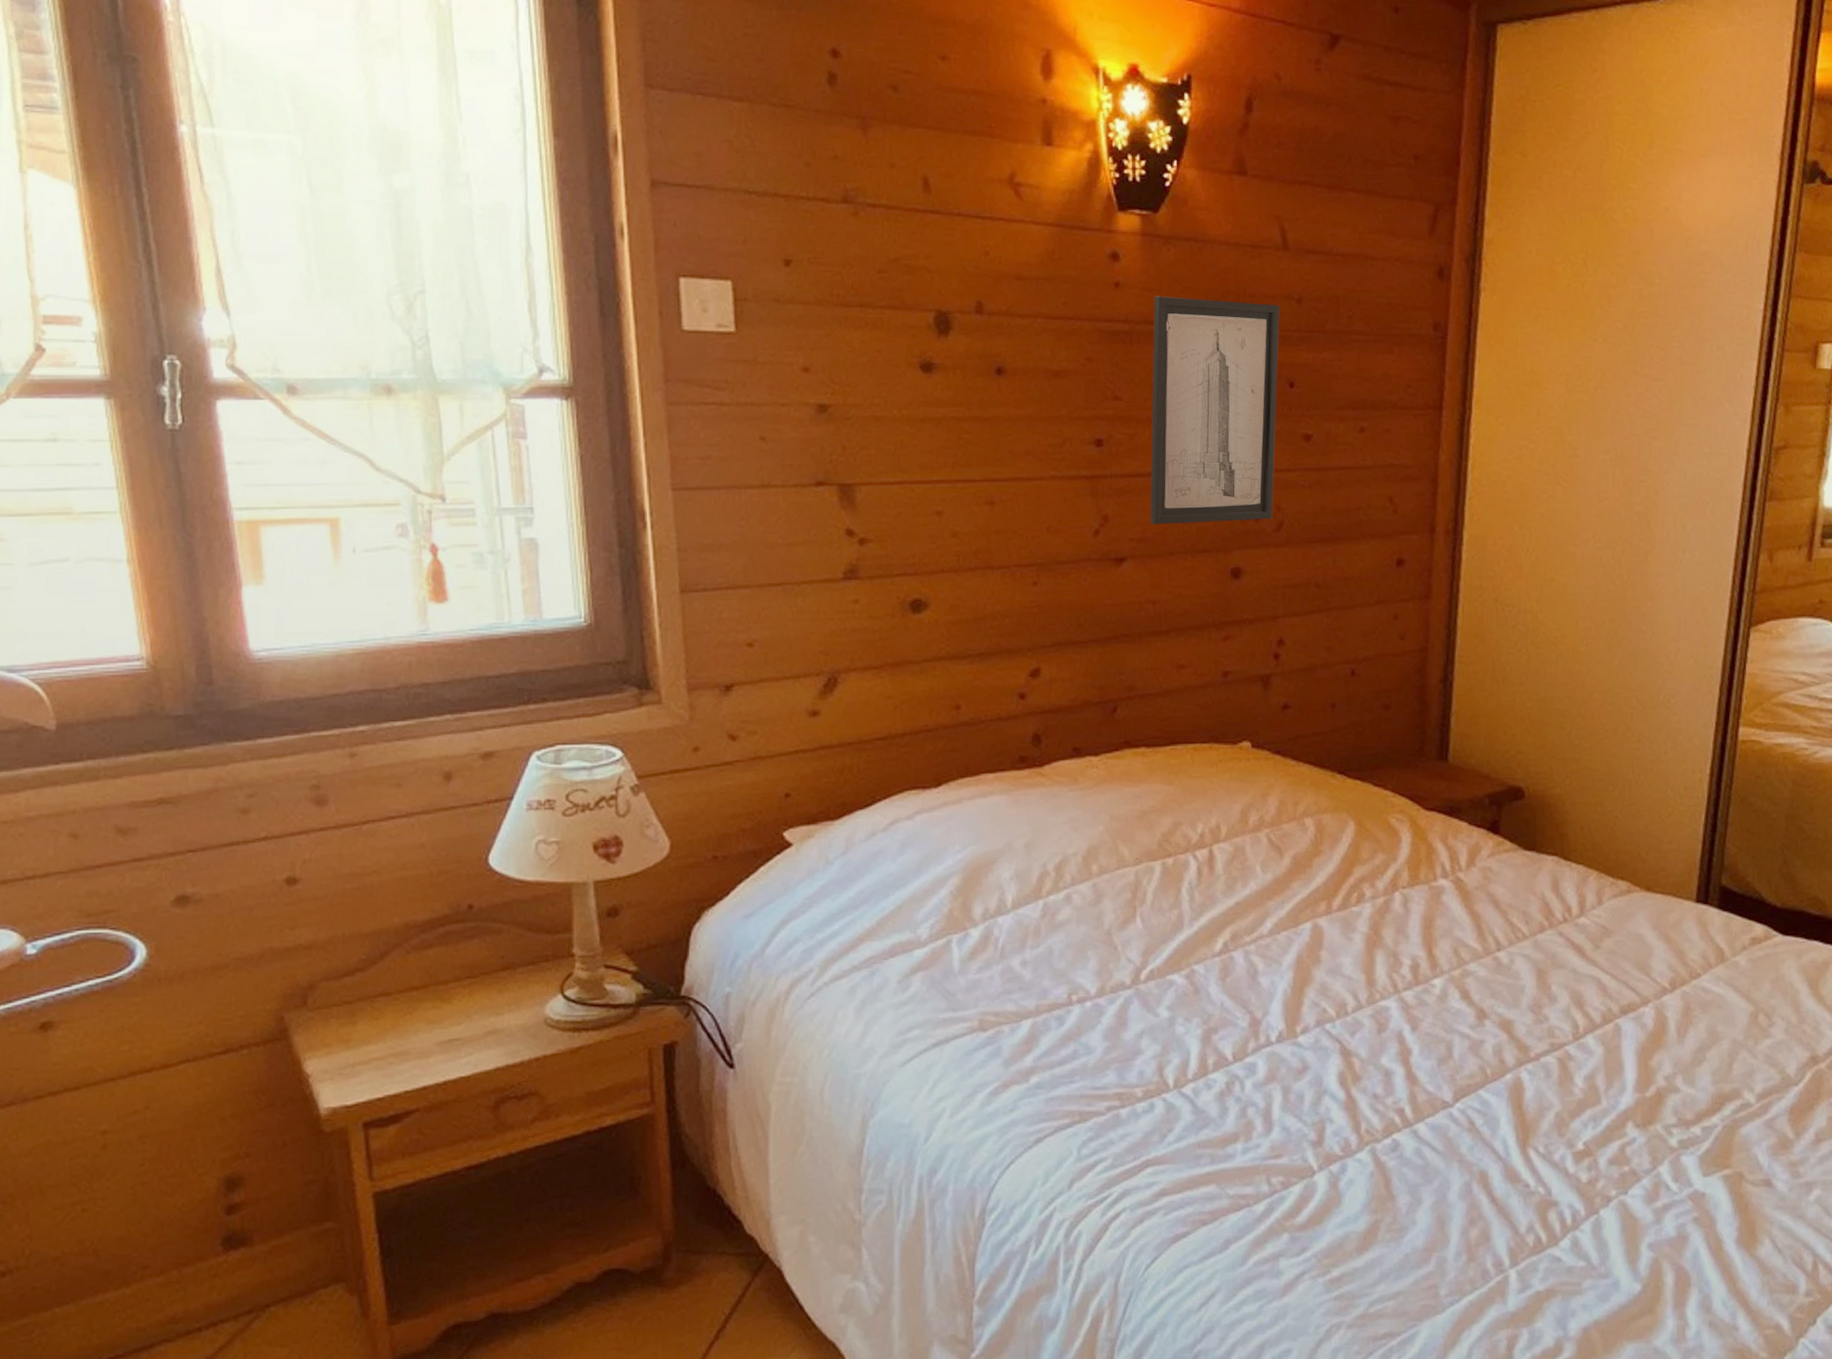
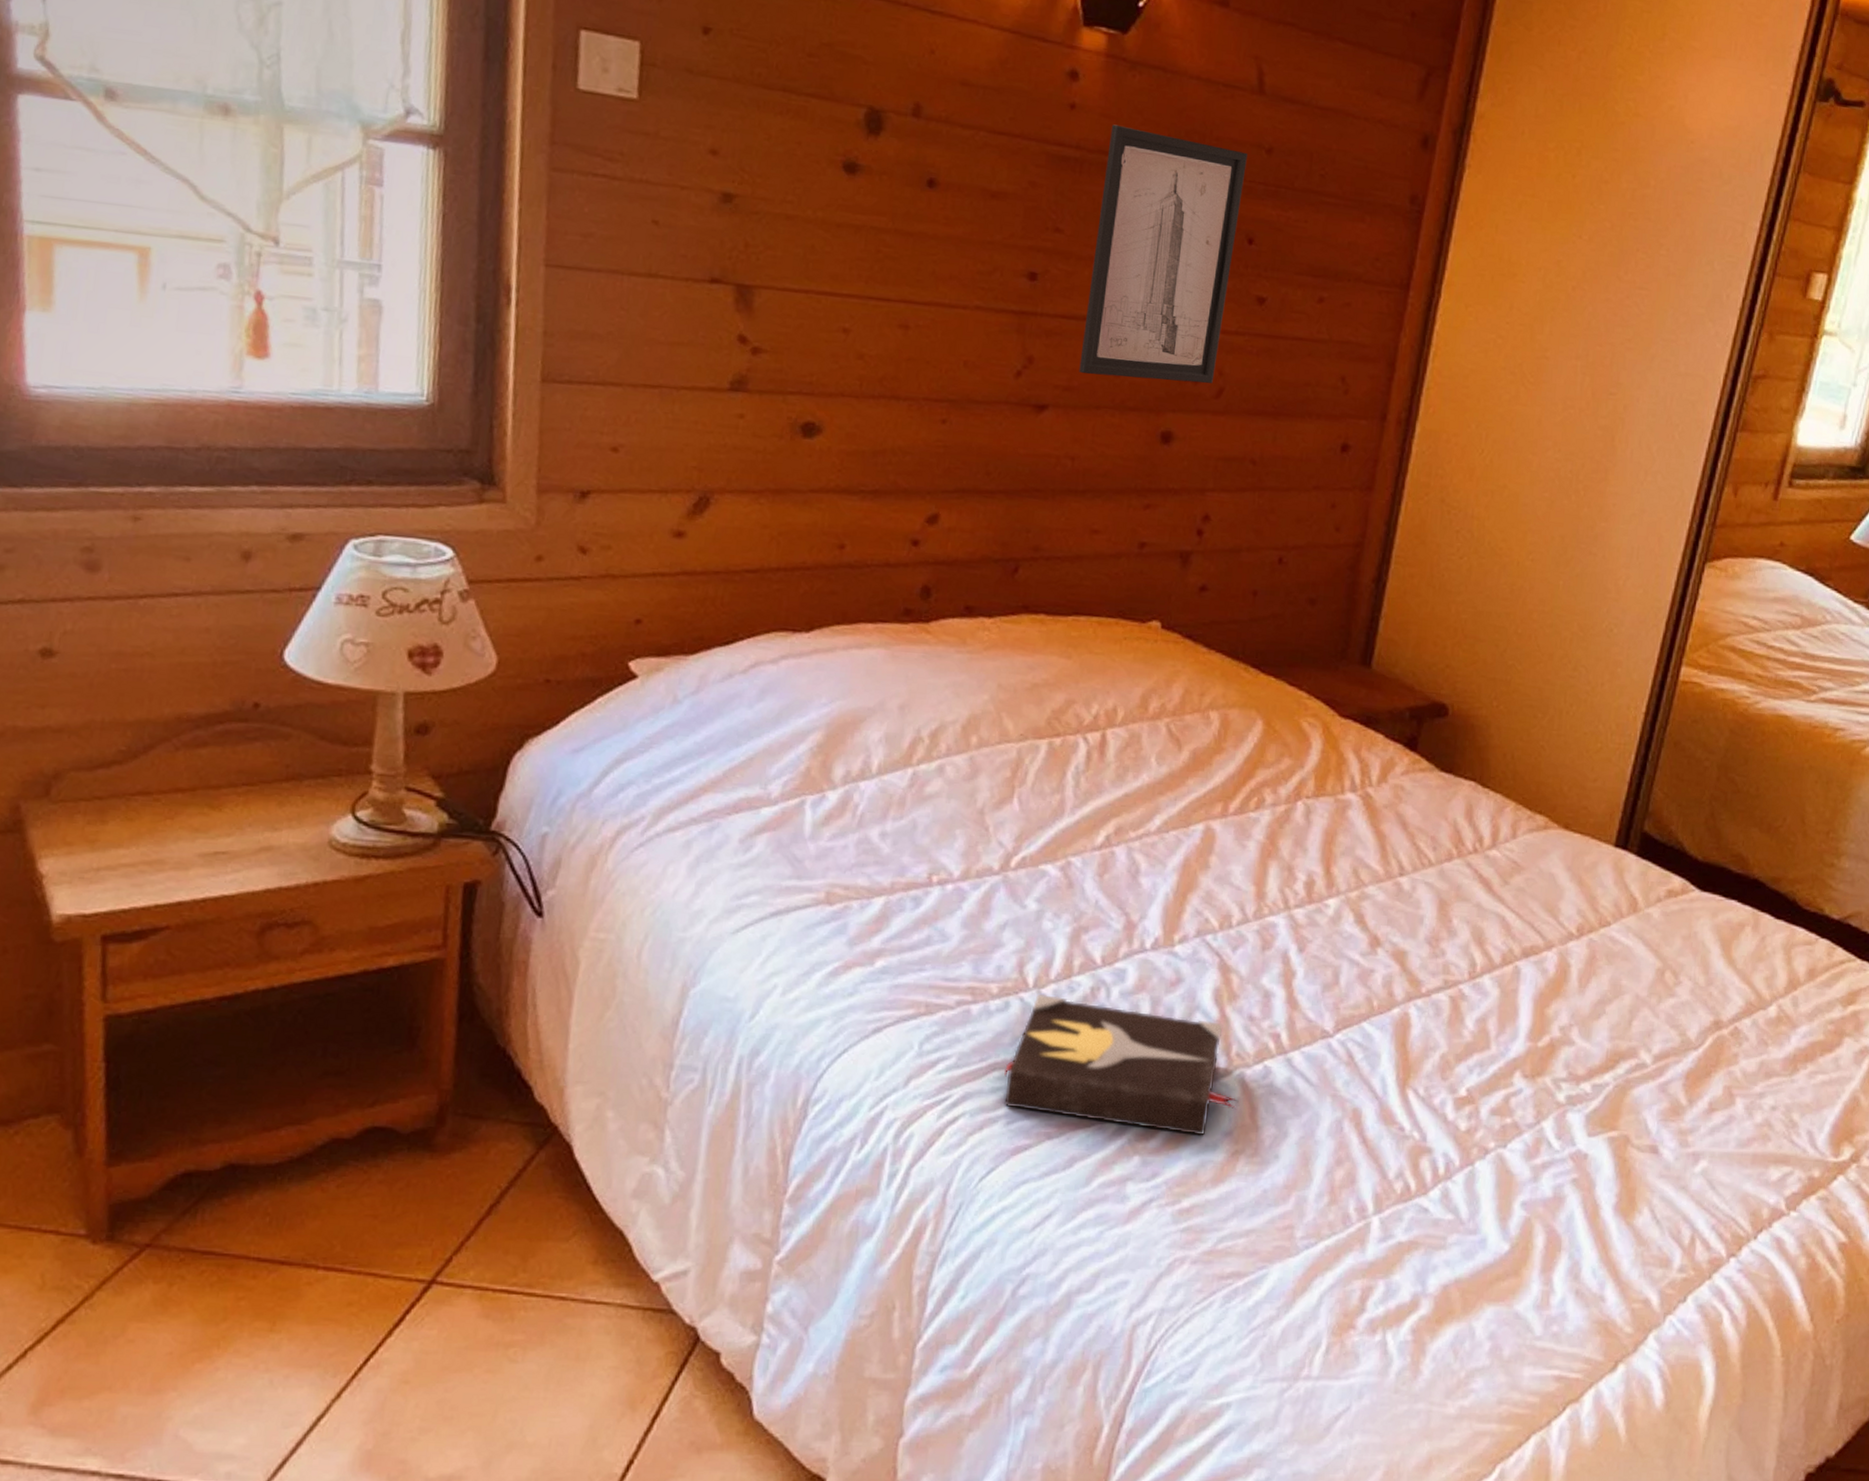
hardback book: none [1156,1092,1372,1210] -> present [1003,994,1238,1136]

